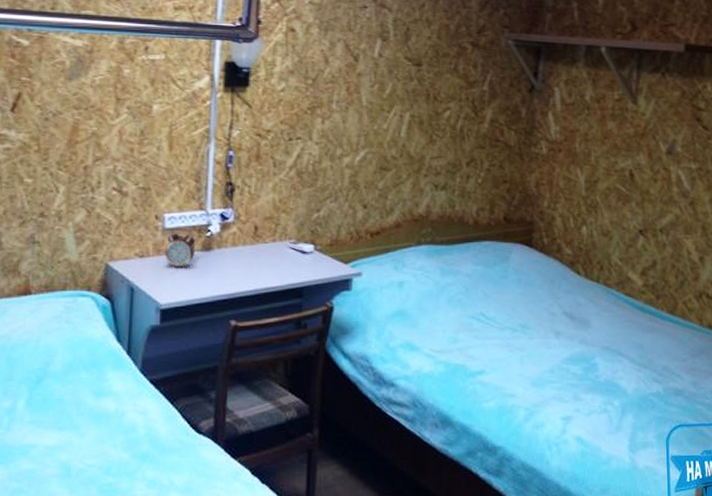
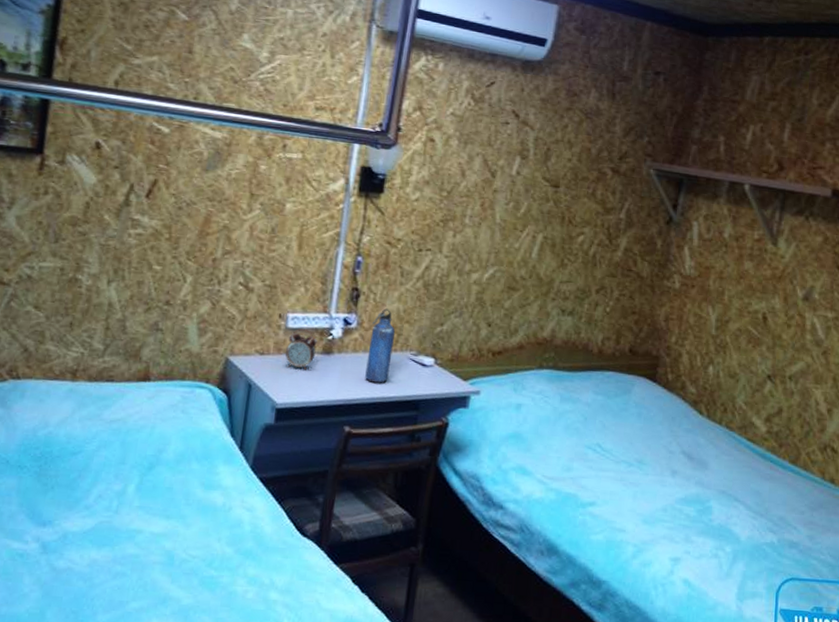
water bottle: none [247,200,273,274] -> present [365,308,396,383]

